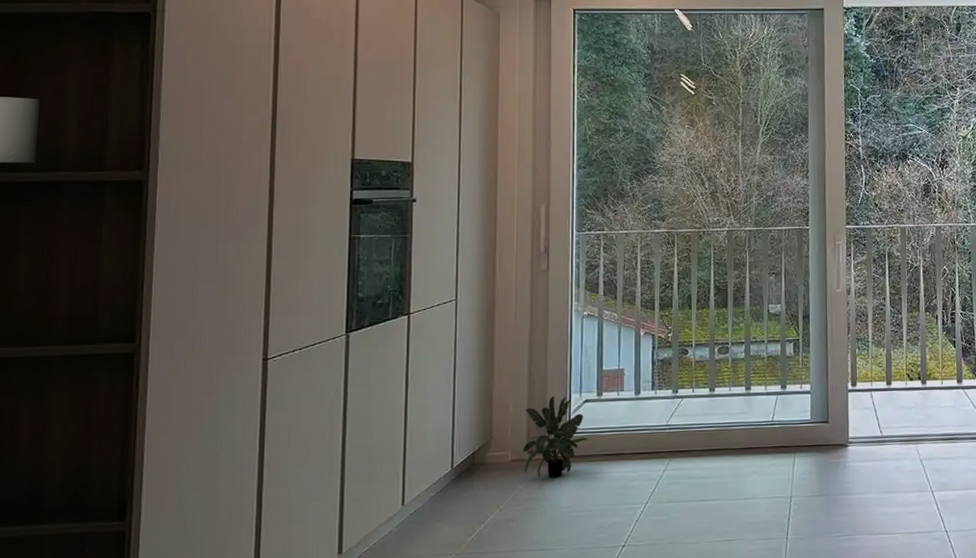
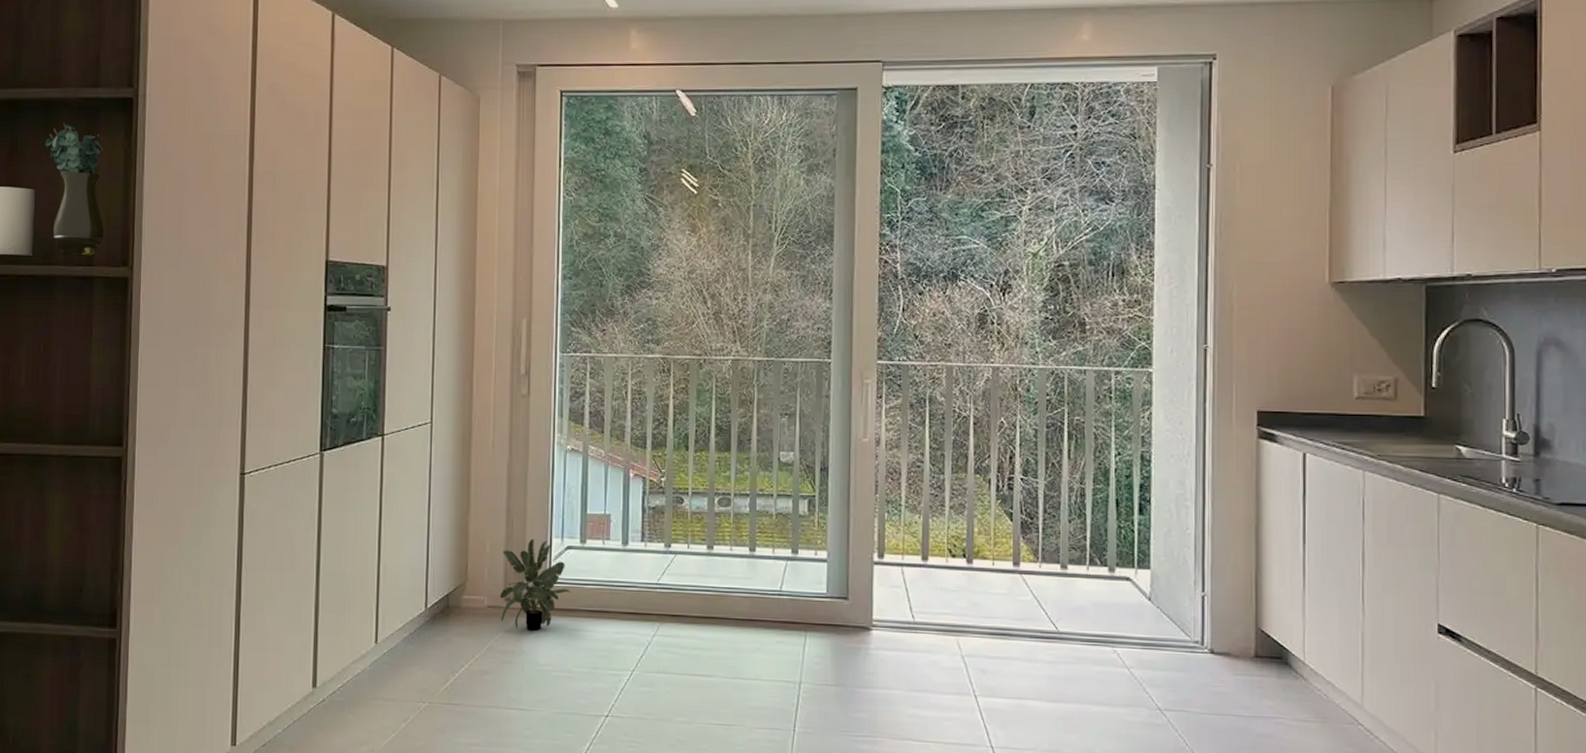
vase: none [52,35,119,163] -> present [45,123,105,257]

